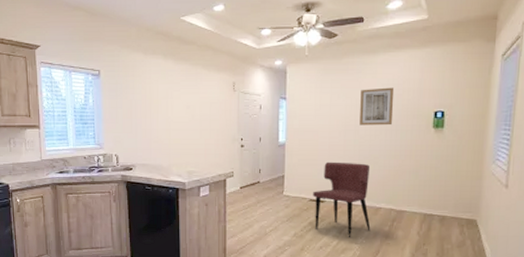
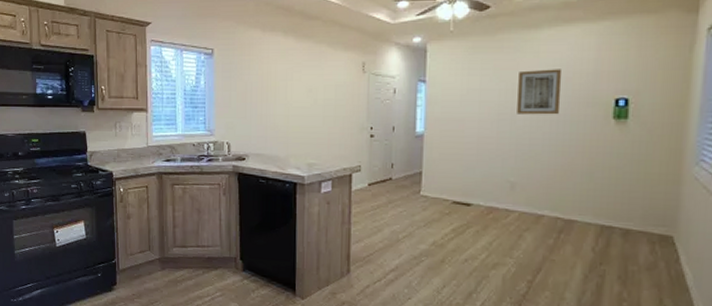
dining chair: present [313,161,371,237] -> none [457,157,530,250]

